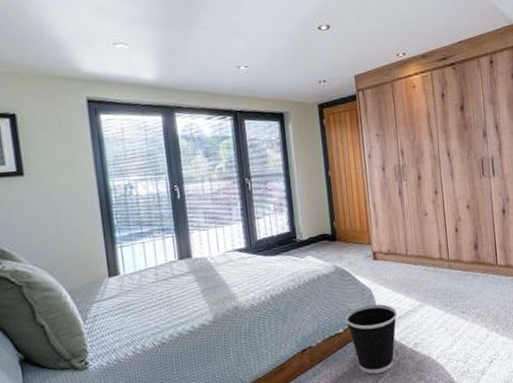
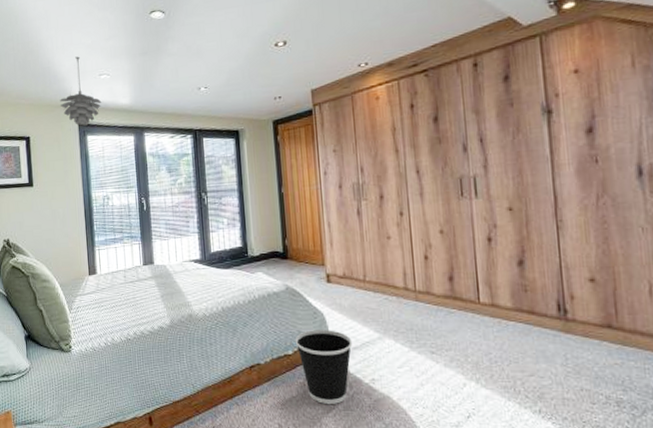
pendant light: none [58,19,119,103] -> present [59,56,102,126]

